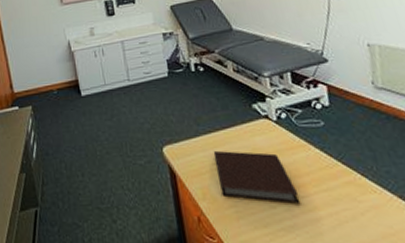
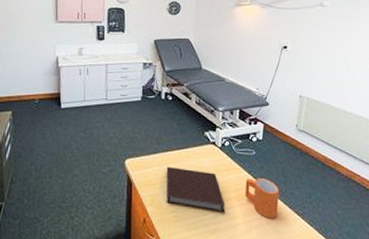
mug: none [318,154,374,208] -> present [245,177,280,219]

